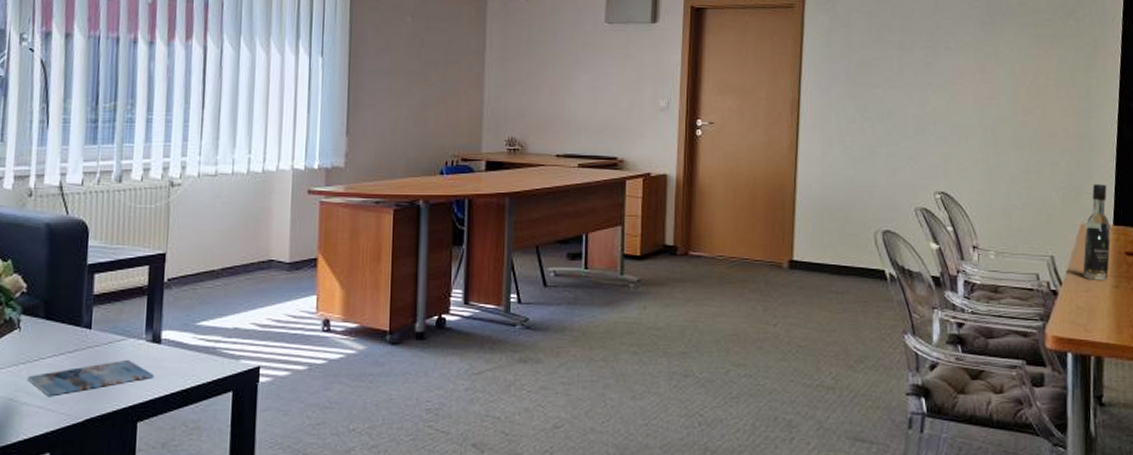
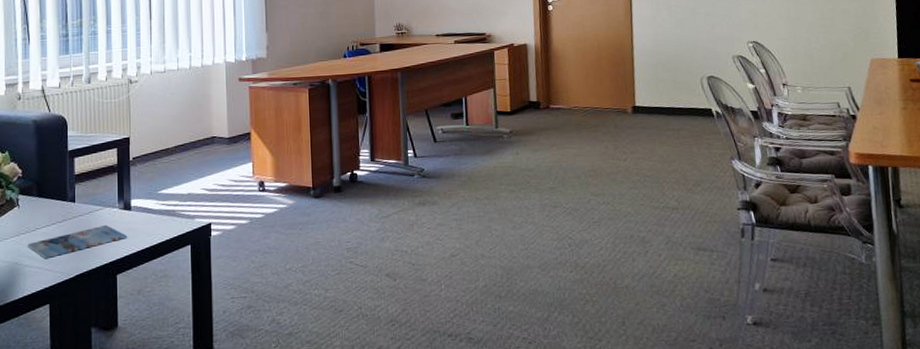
bottle: present [1082,184,1111,280] -> none [874,25,898,105]

